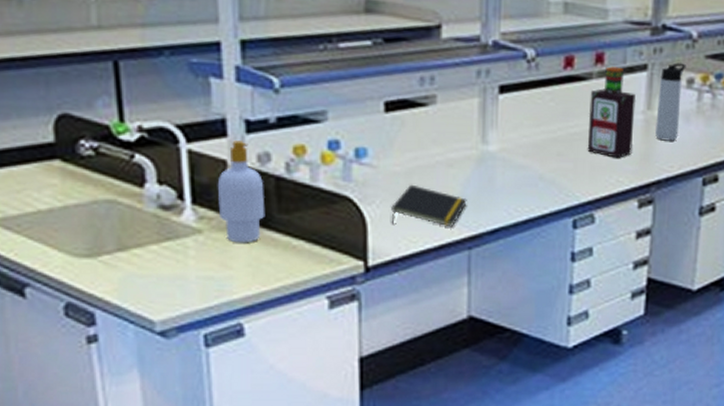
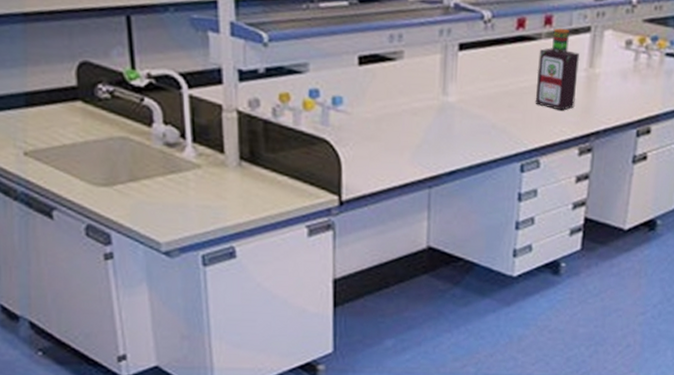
soap bottle: present [217,140,265,243] -> none [214,87,255,178]
notepad: present [391,184,467,228] -> none [362,129,429,168]
thermos bottle: present [655,63,686,141] -> none [596,25,626,96]

